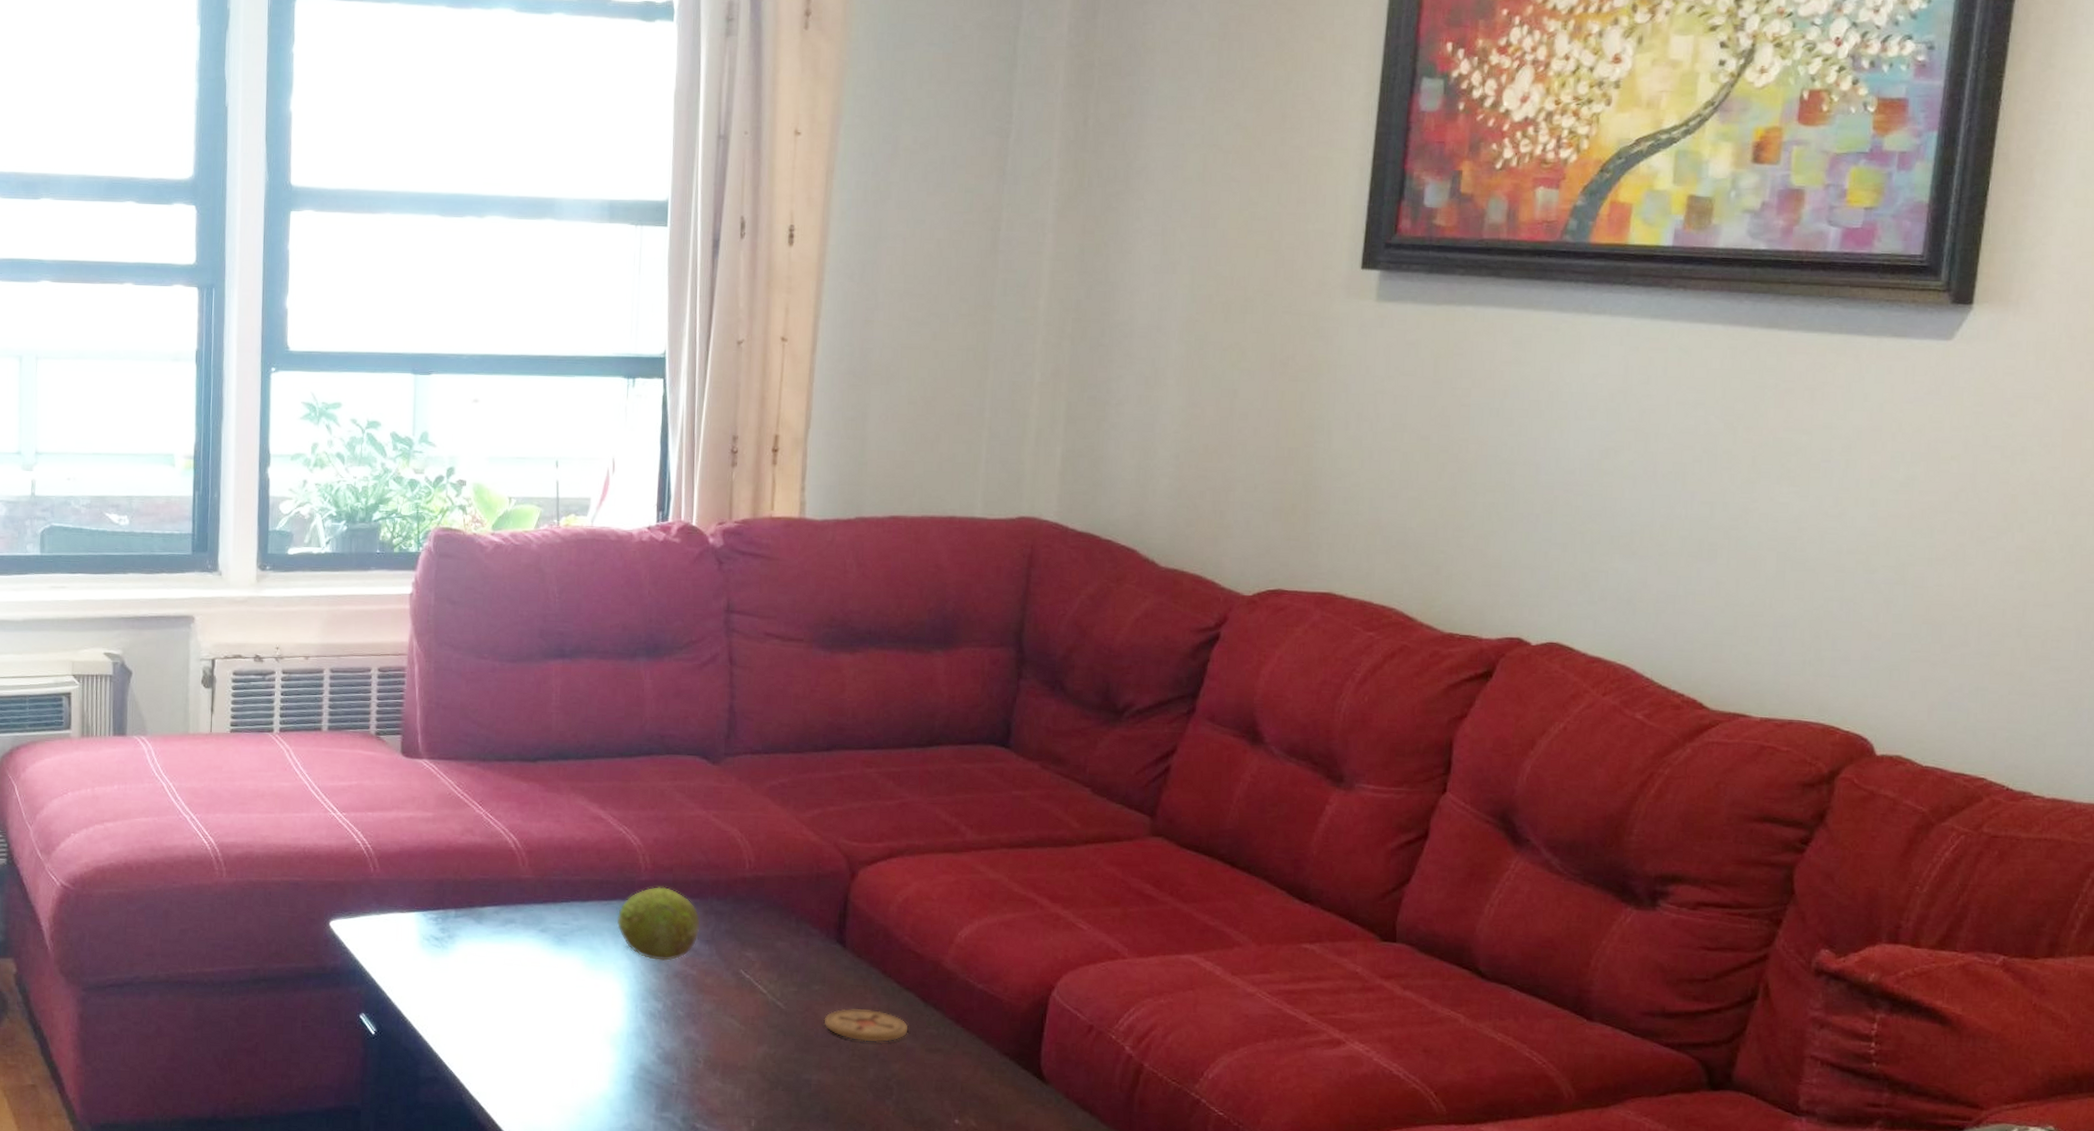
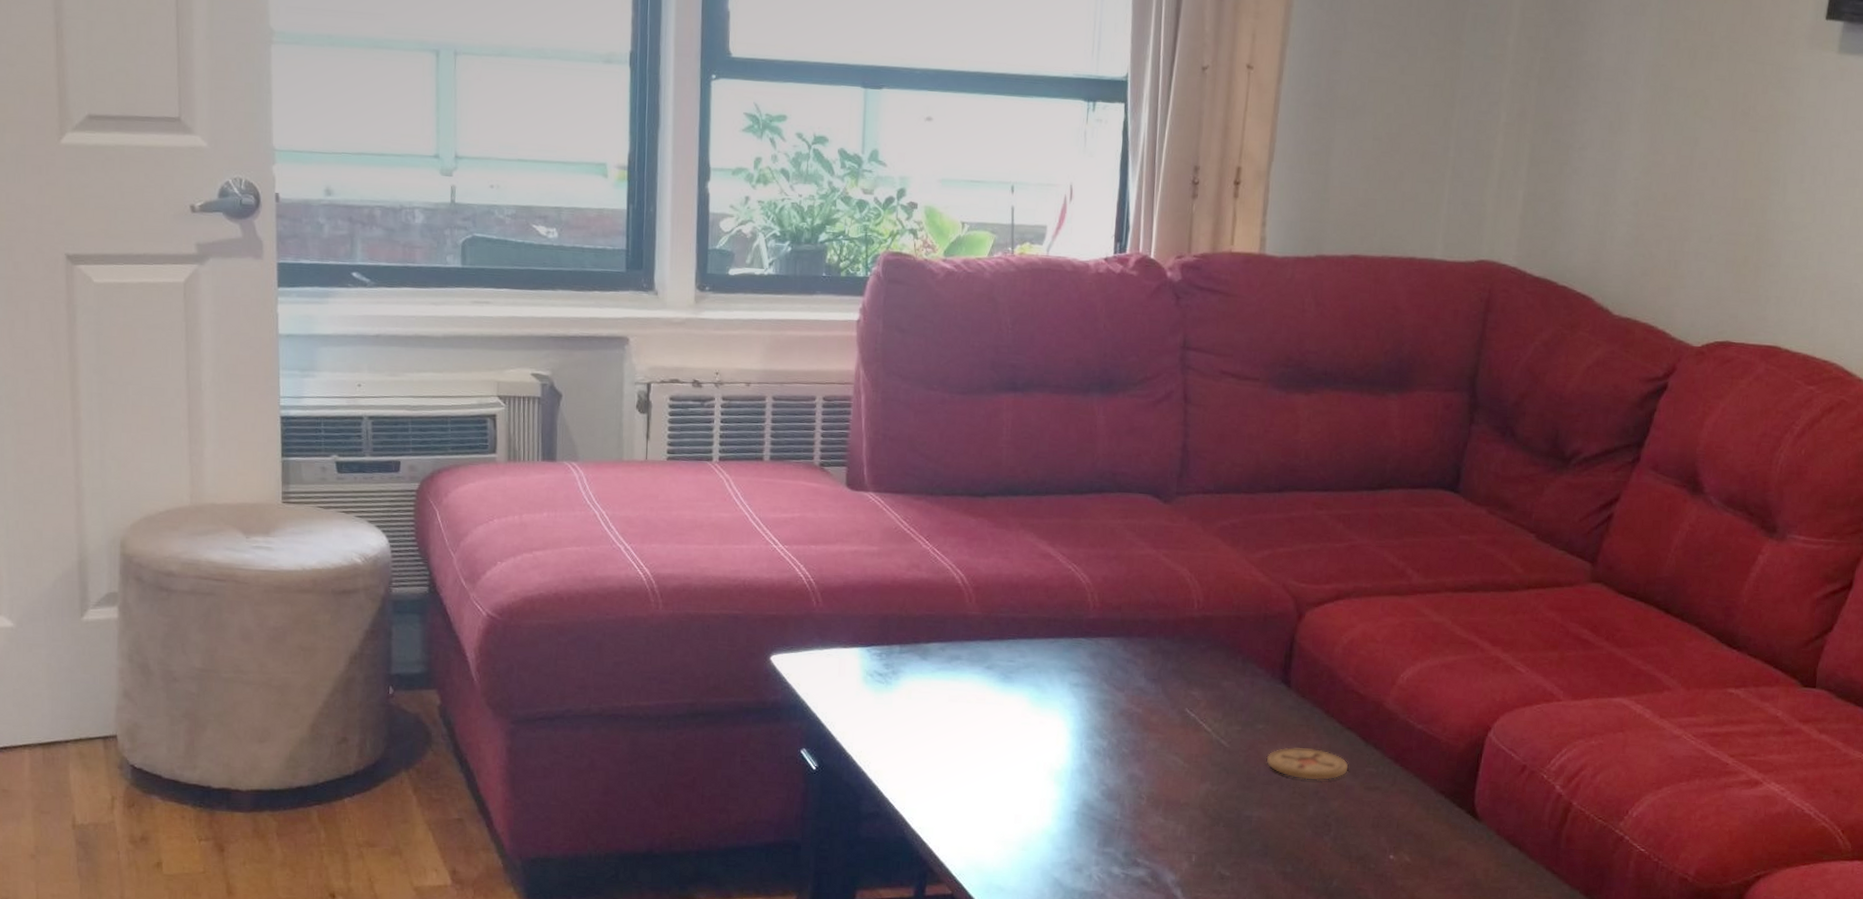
fruit: present [616,886,701,961] -> none [1063,624,1148,699]

